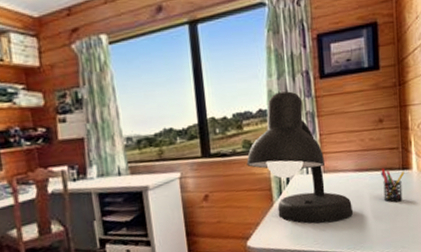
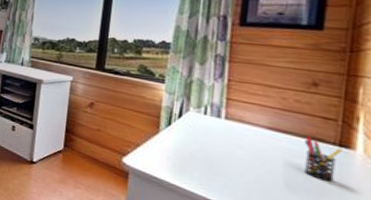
desk lamp: present [246,91,353,224] -> none [138,29,257,176]

